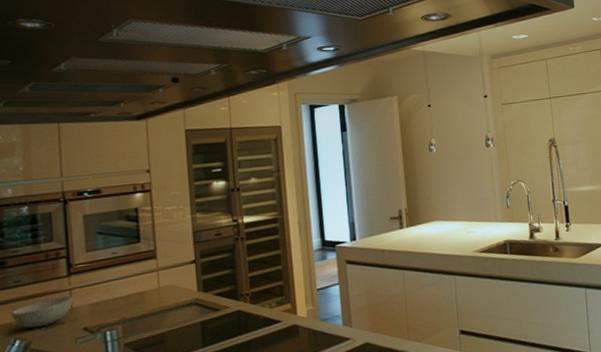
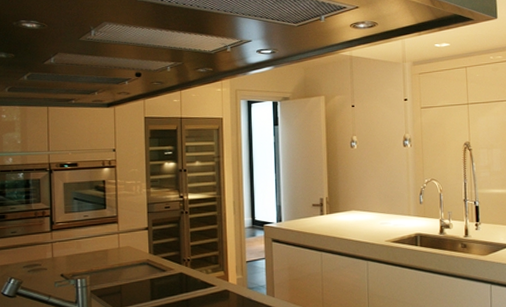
bowl: present [10,296,74,329] -> none [8,248,54,271]

